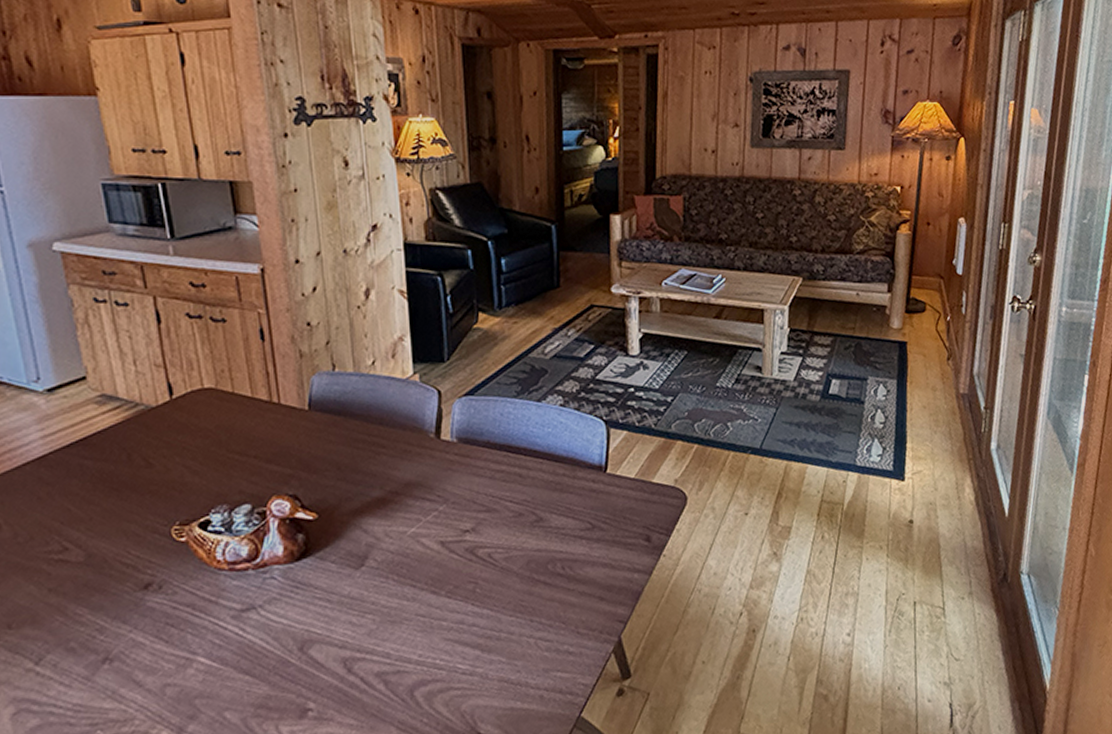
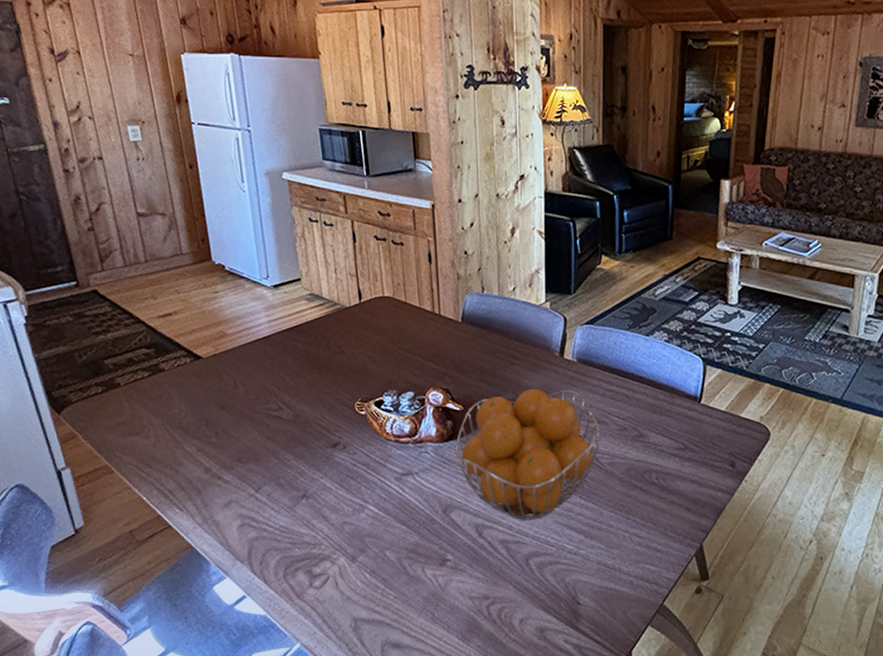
fruit basket: none [310,476,494,644] -> present [455,388,602,521]

